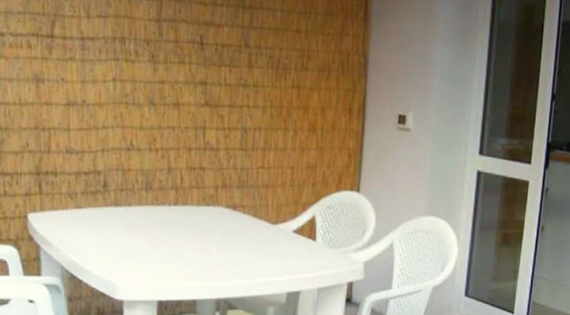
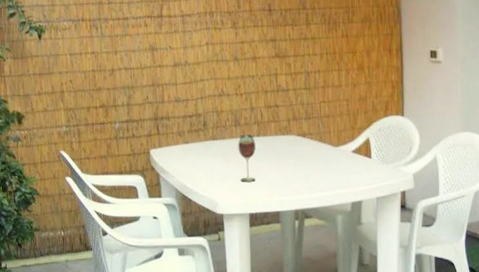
wineglass: none [148,202,171,262] -> present [238,134,256,182]

